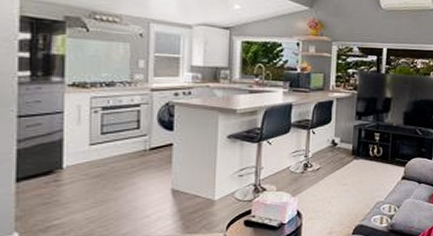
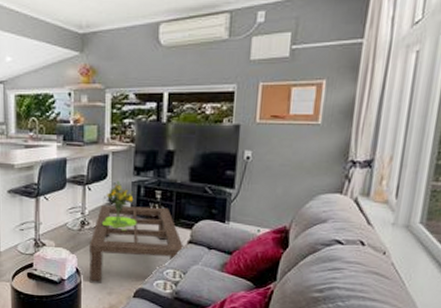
coffee table: none [310,148,399,225] -> present [89,205,185,283]
bouquet: none [325,125,357,171] -> present [102,181,136,230]

